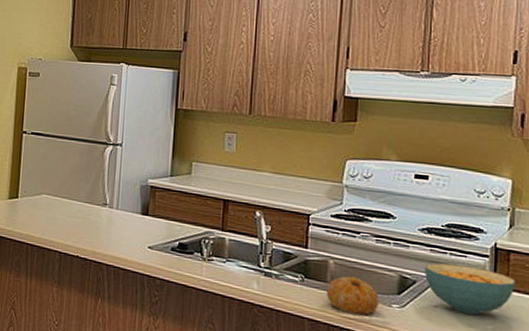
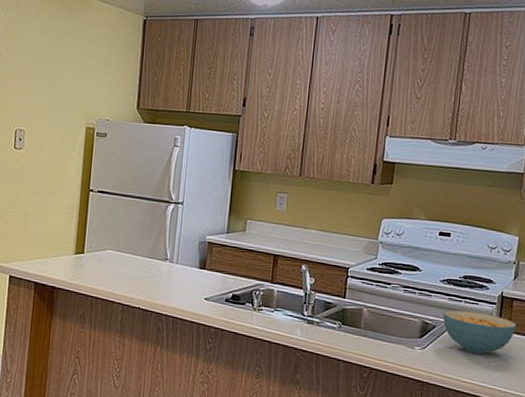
fruit: present [326,276,379,315] -> none [360,322,404,356]

